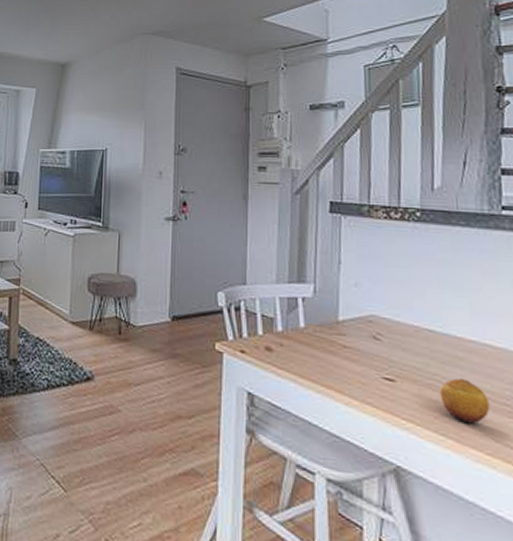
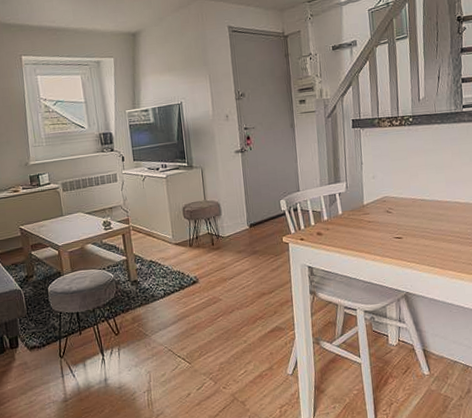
fruit: present [439,378,490,424] -> none [429,227,459,256]

